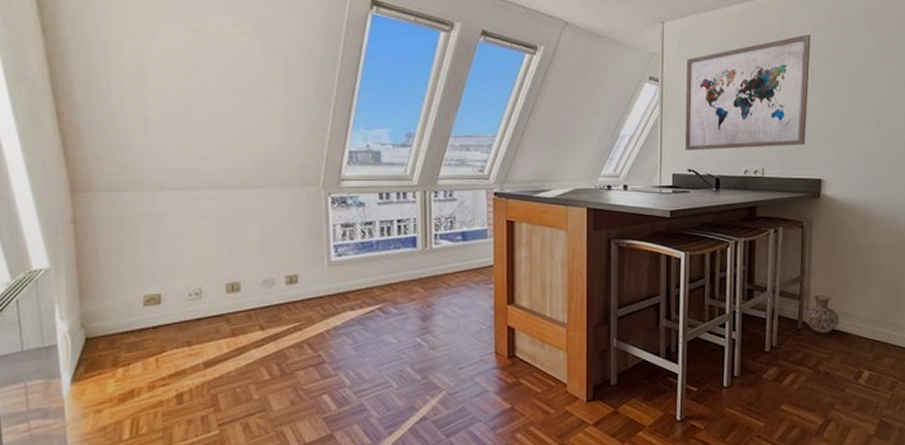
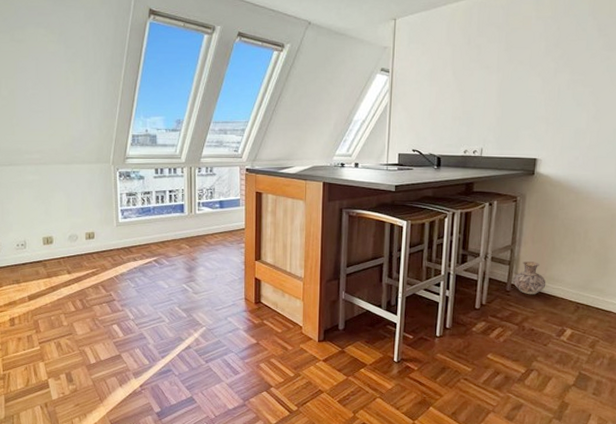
wall art: present [685,34,811,151] -> none [411,25,534,133]

